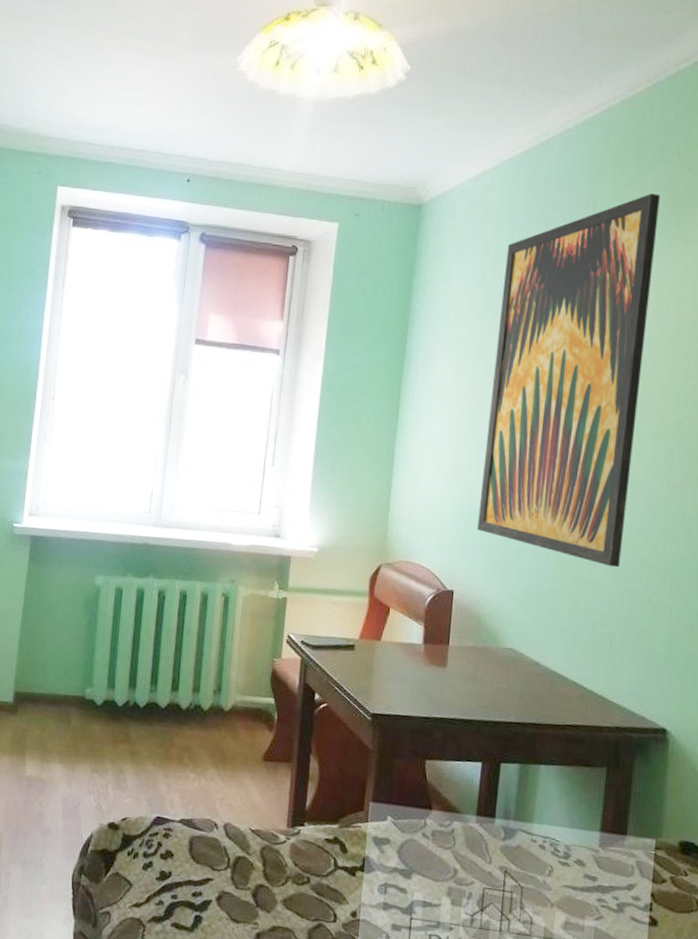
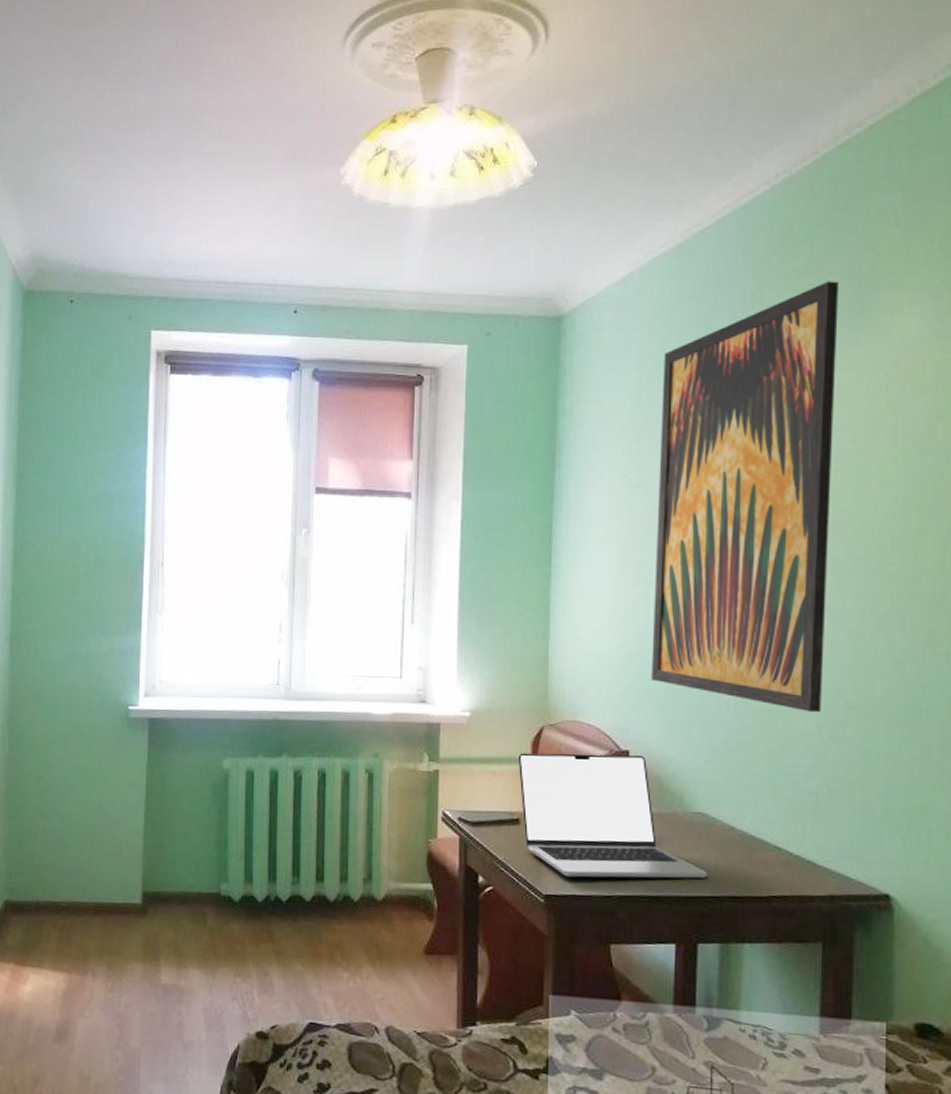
laptop: none [356,587,513,706] -> present [517,753,707,879]

